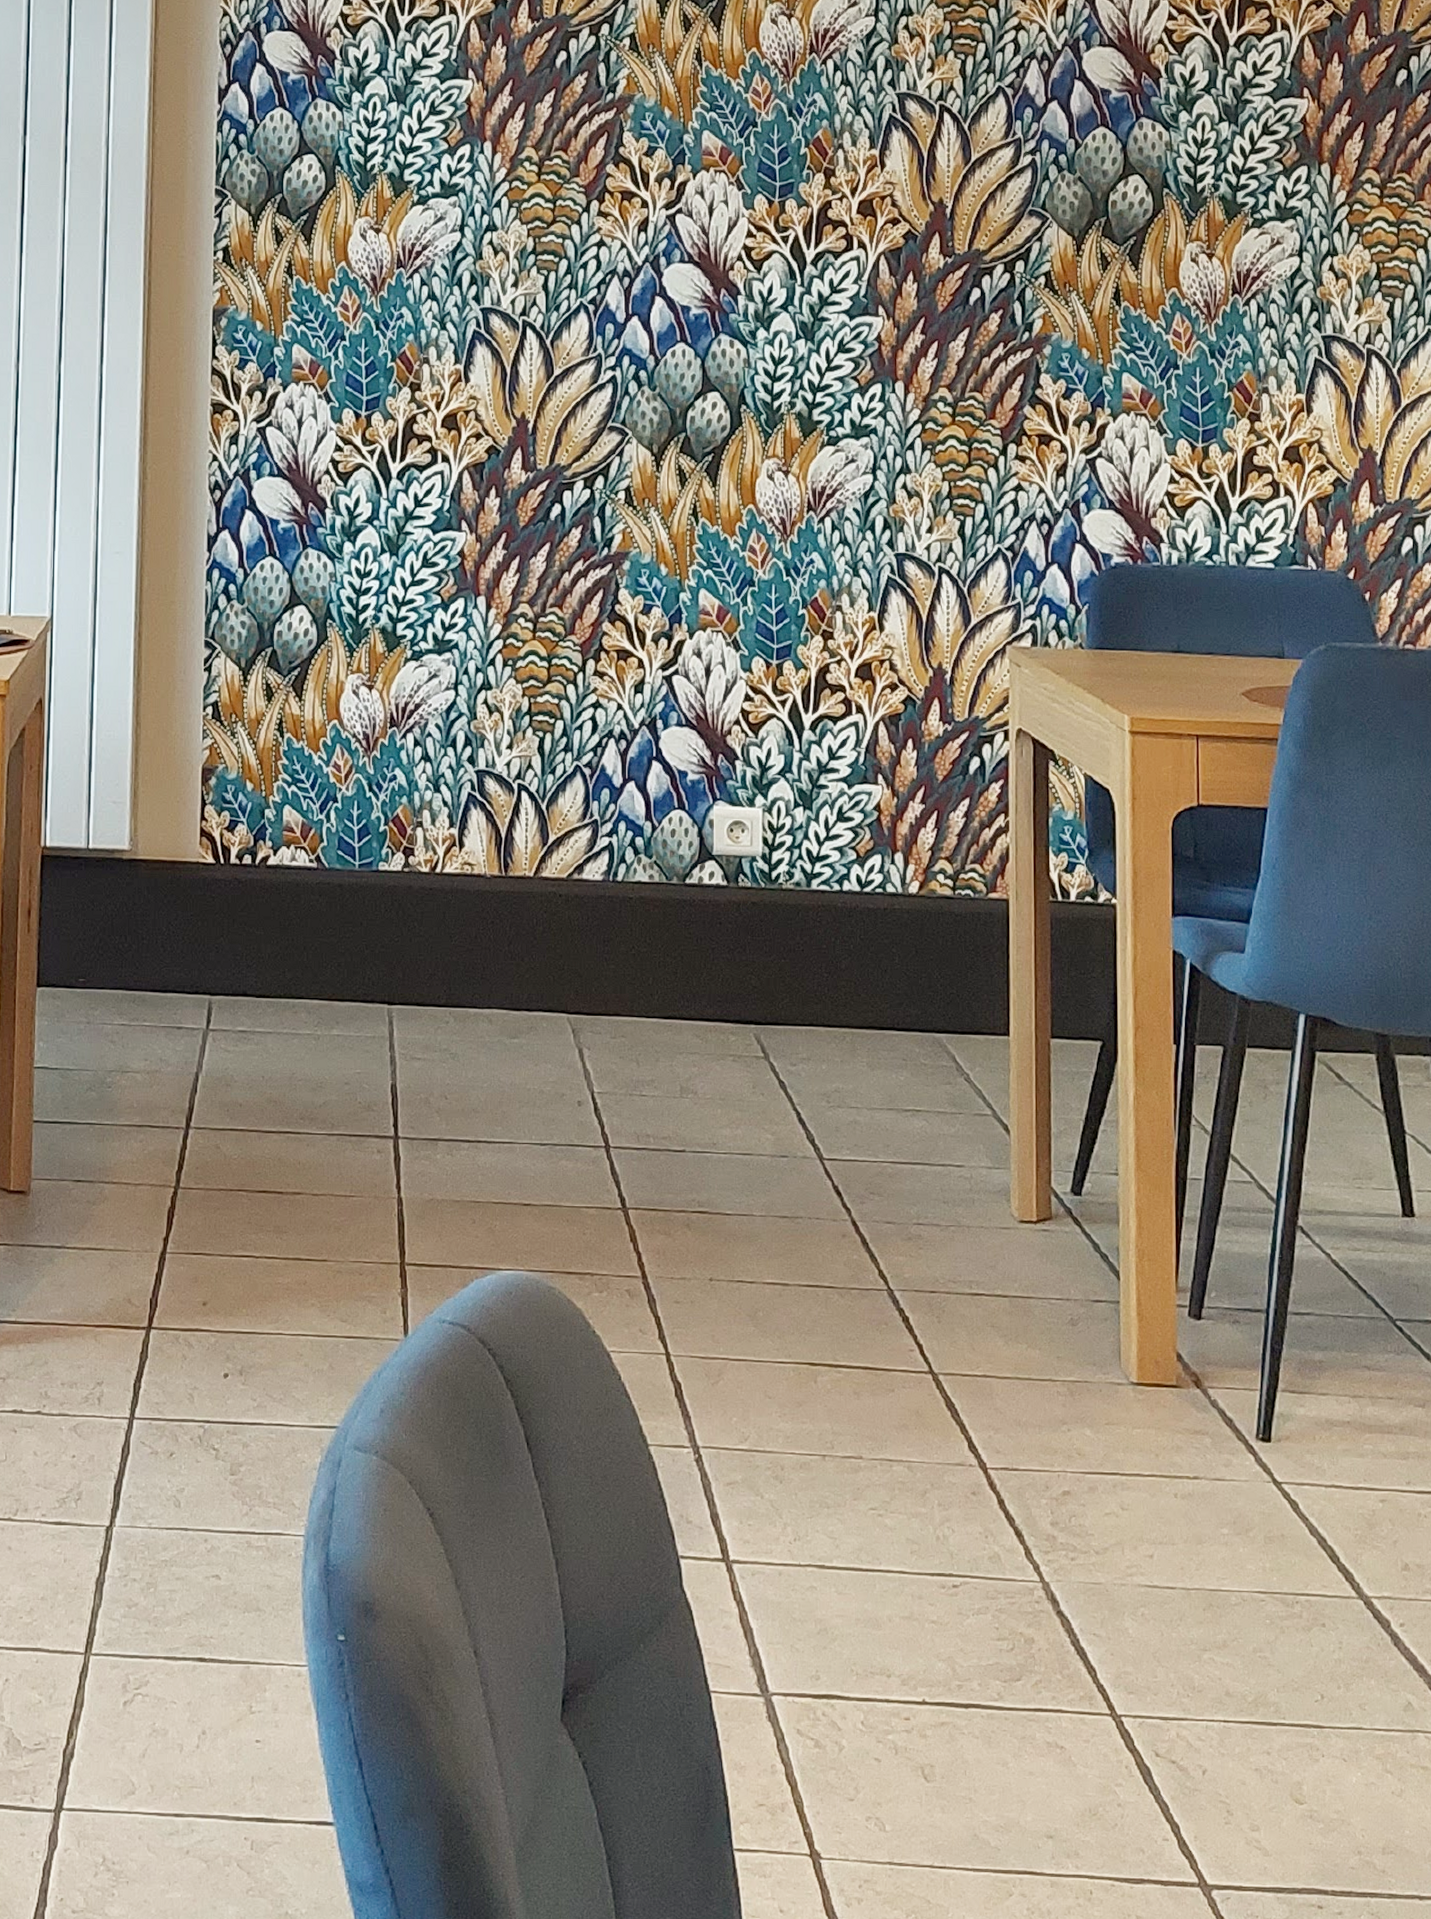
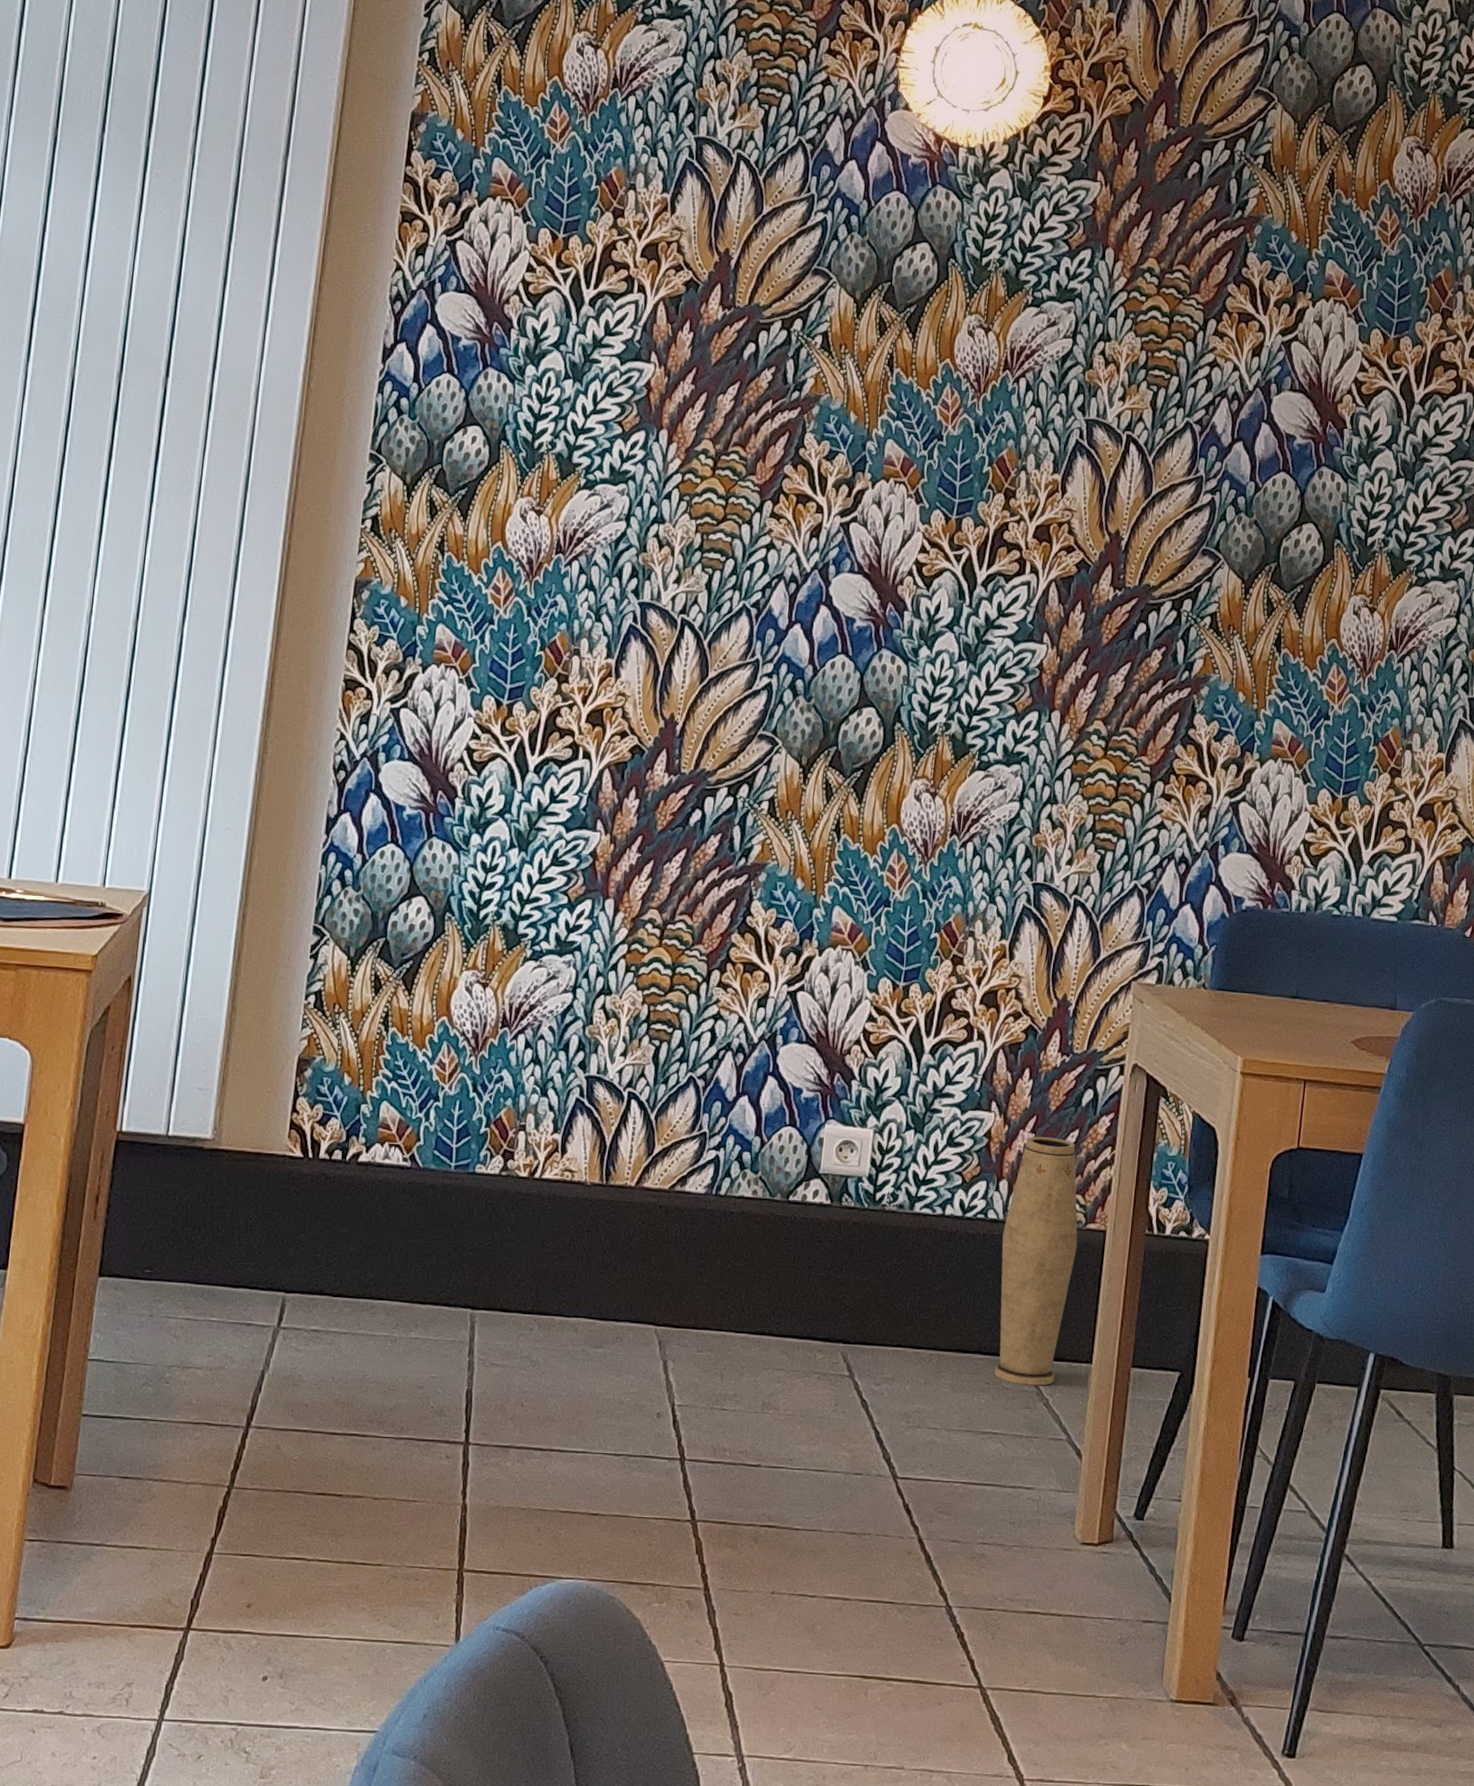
vase: none [903,807,981,1061] -> present [994,1136,1078,1386]

